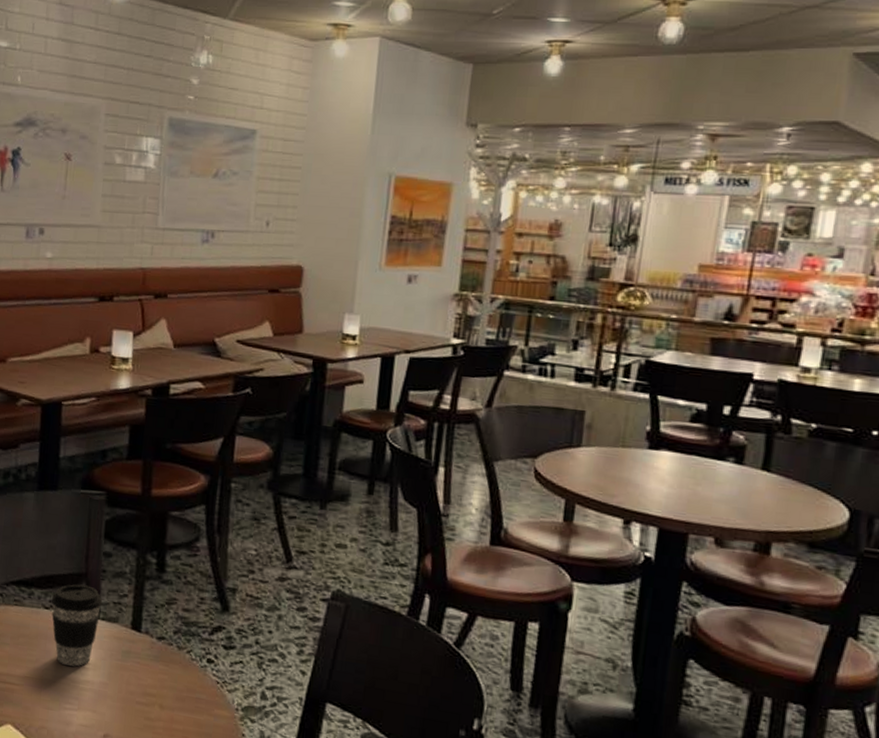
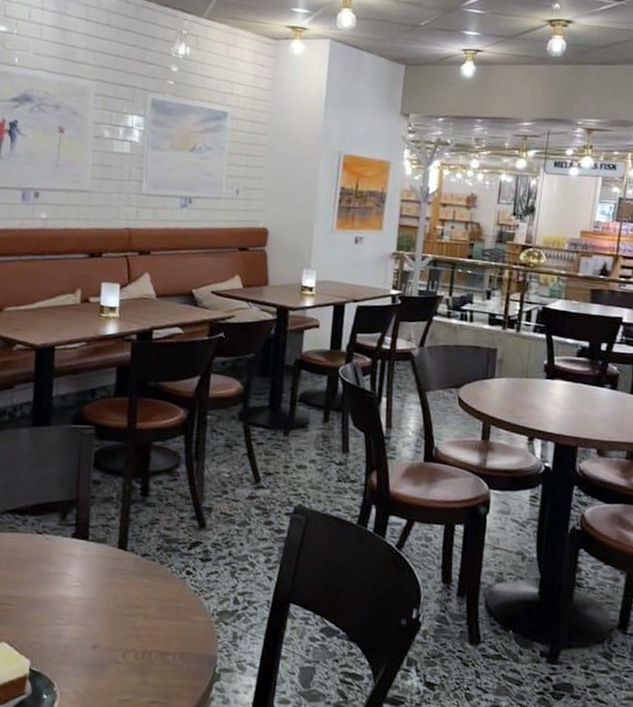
coffee cup: present [51,584,103,667] -> none [44,510,92,585]

